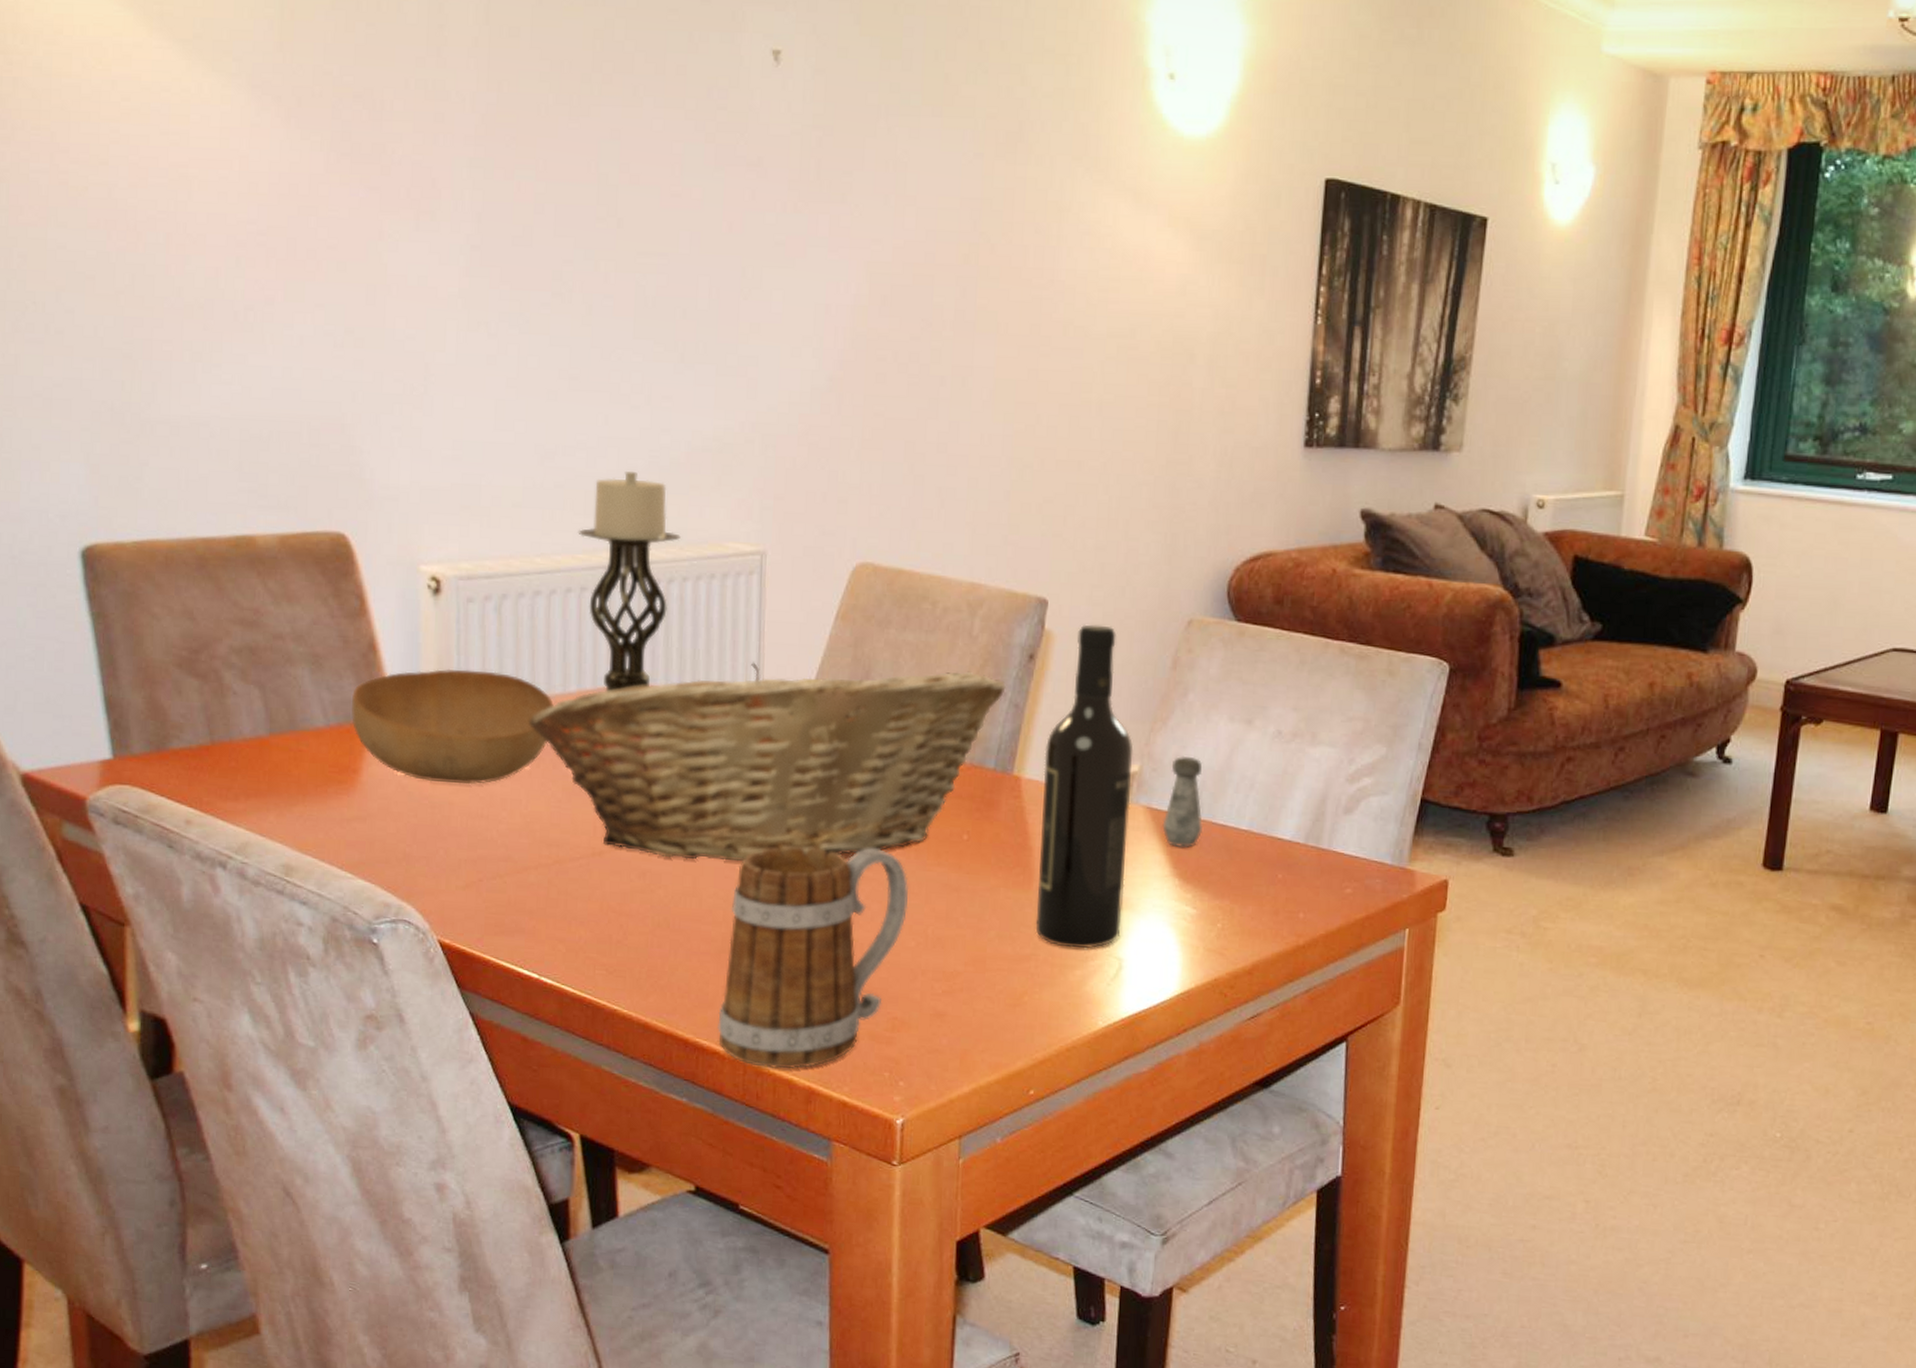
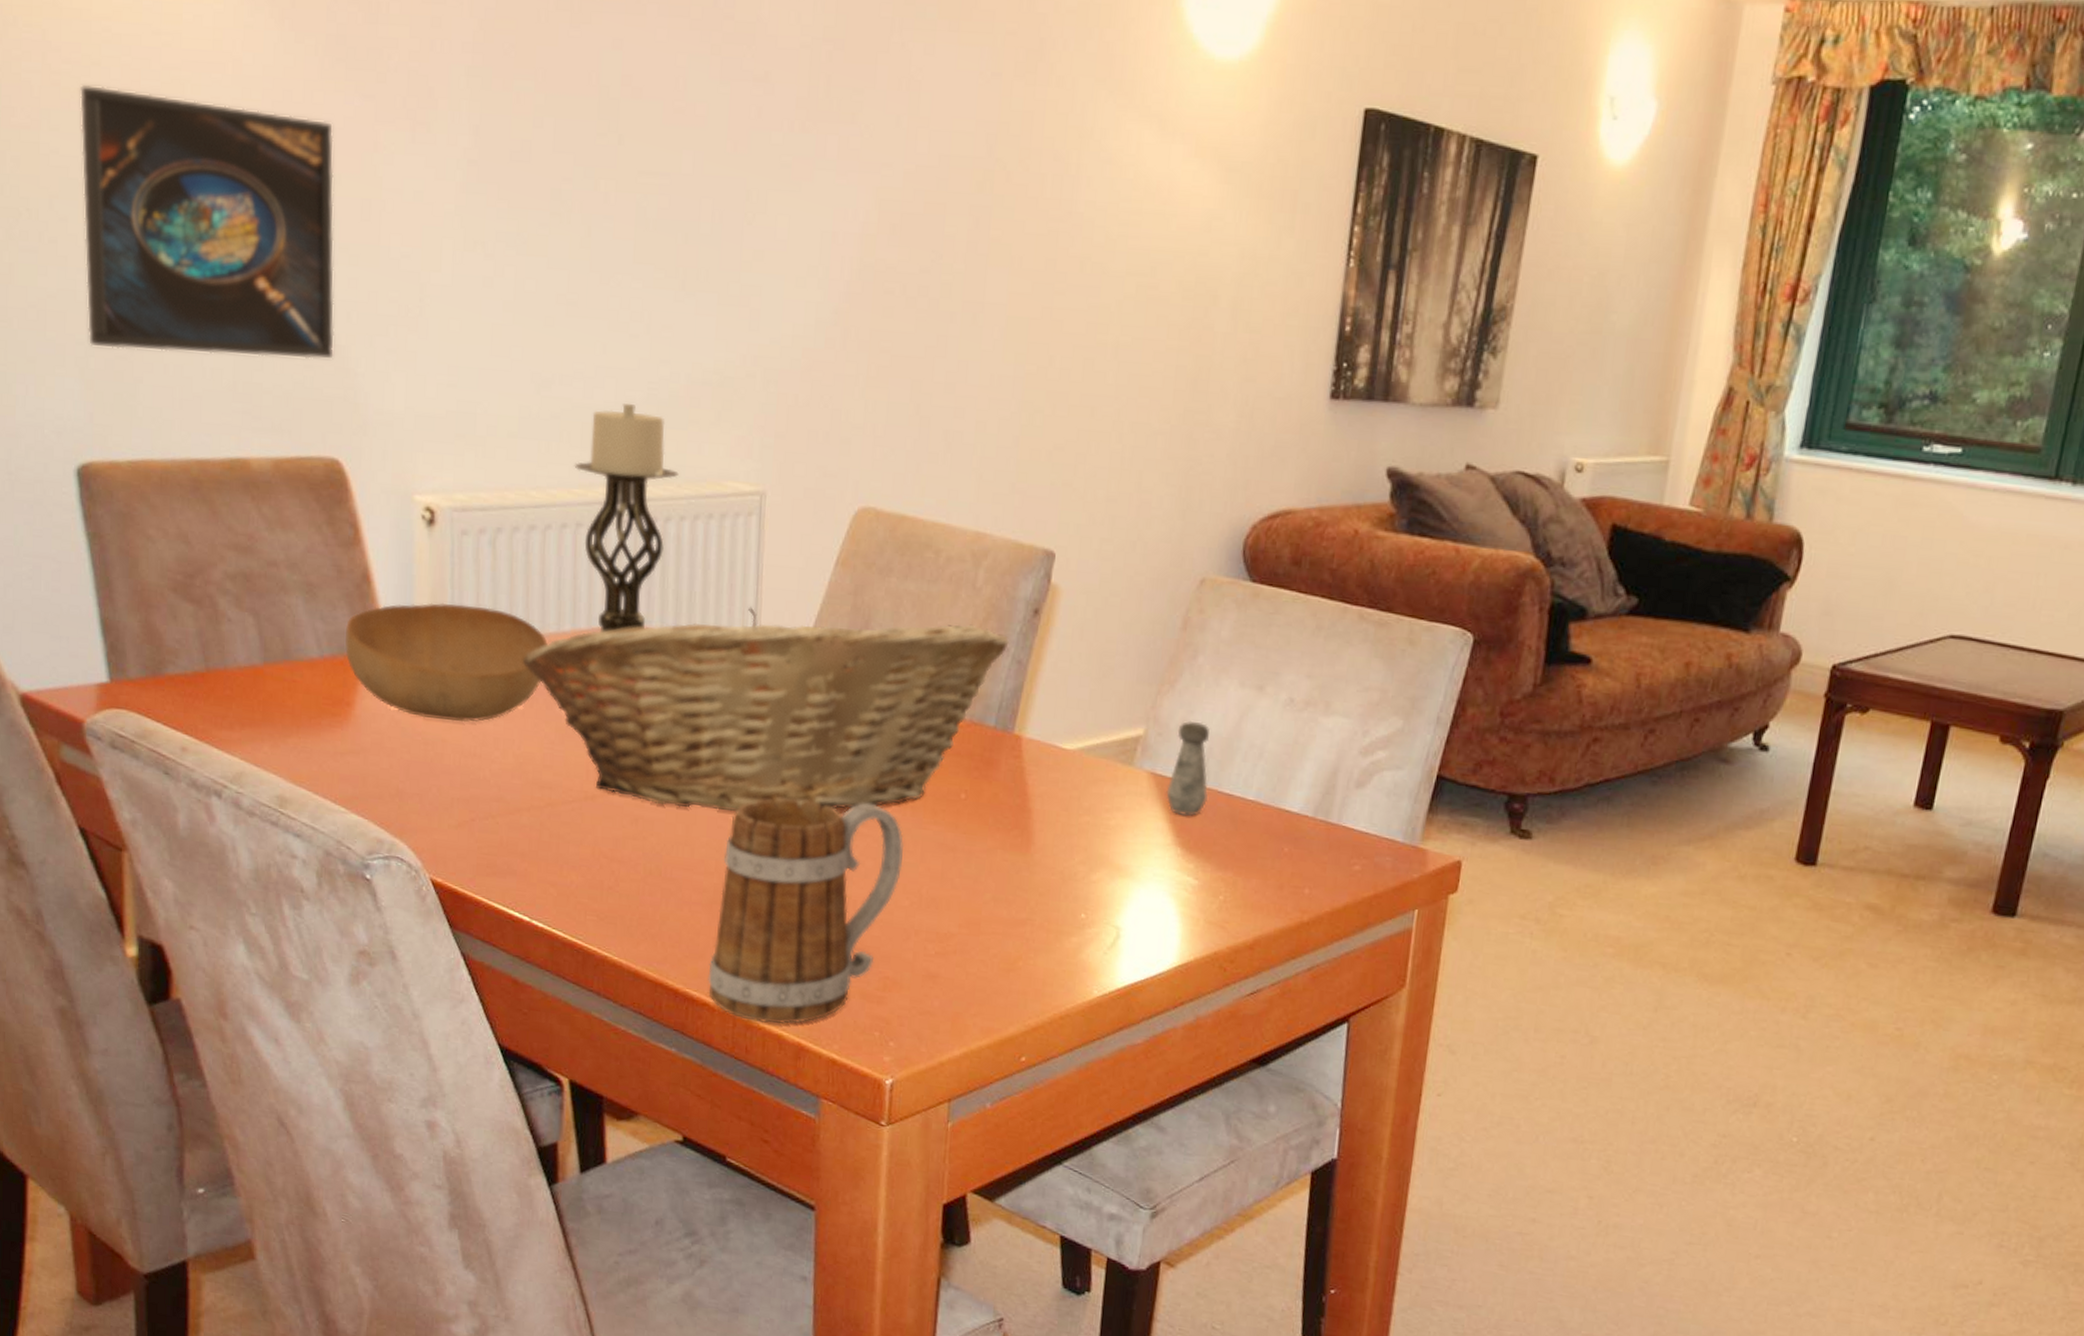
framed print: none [87,182,341,439] -> present [79,84,335,361]
wine bottle: present [1035,624,1134,949] -> none [1032,579,1140,916]

